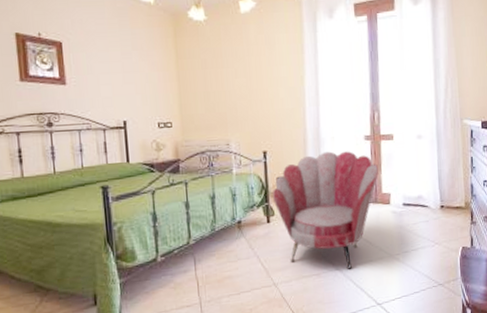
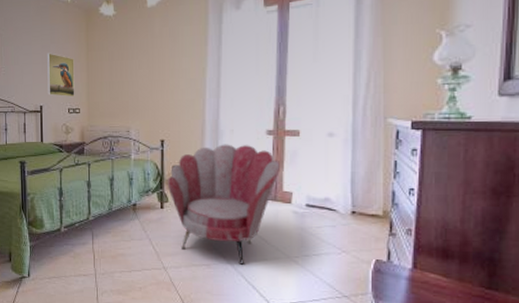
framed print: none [128,60,165,110] -> present [47,53,75,97]

